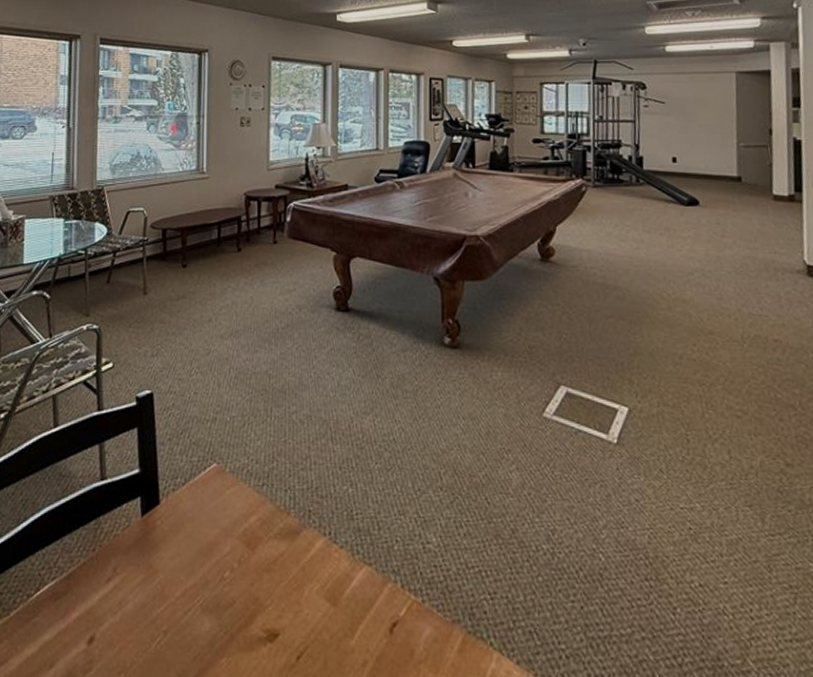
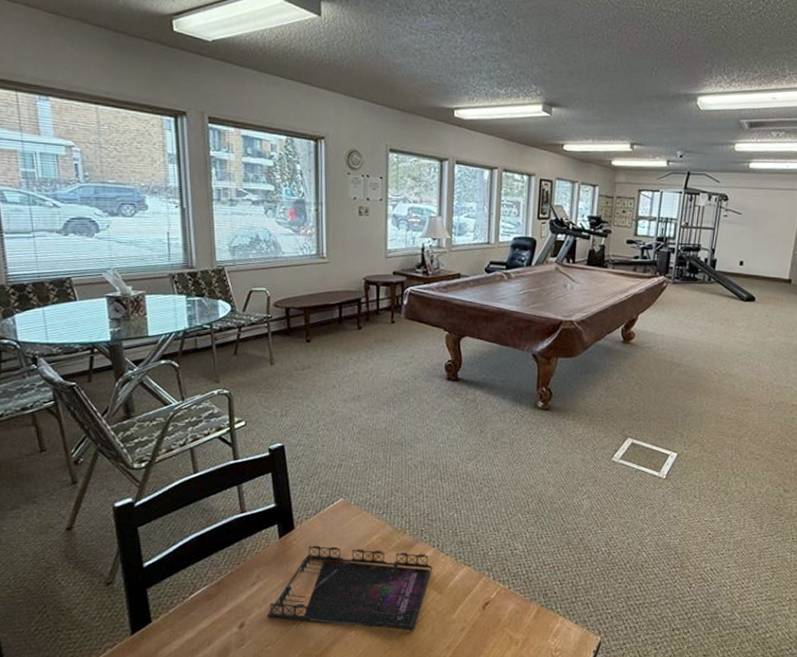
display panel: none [122,527,324,661] -> present [267,545,433,630]

